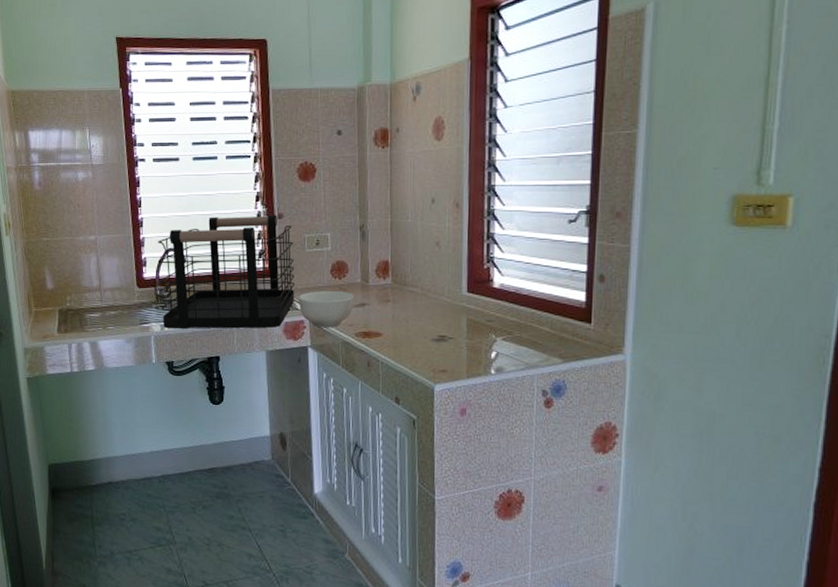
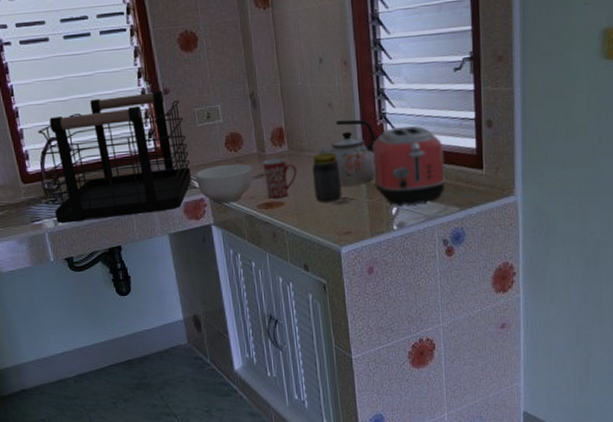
mug: none [364,290,398,329] -> present [262,158,297,199]
jar: none [413,289,442,339] -> present [312,152,343,204]
kettle: none [423,260,481,326] -> present [319,119,376,187]
toaster: none [475,272,551,351] -> present [372,125,446,206]

